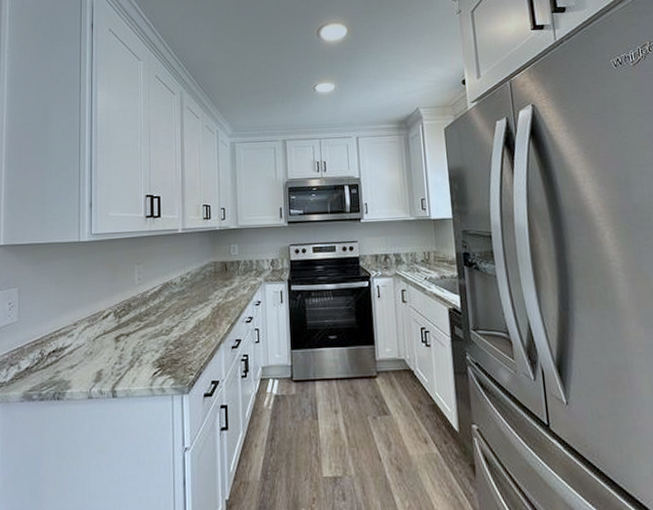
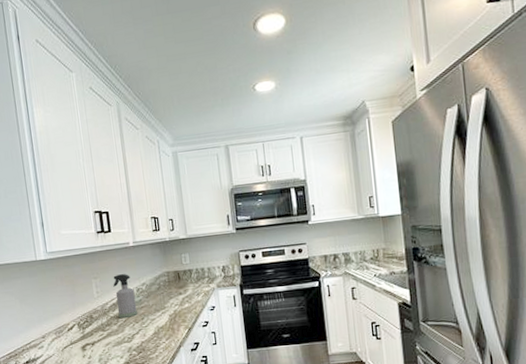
spray bottle: none [156,261,179,308] -> present [113,274,138,318]

